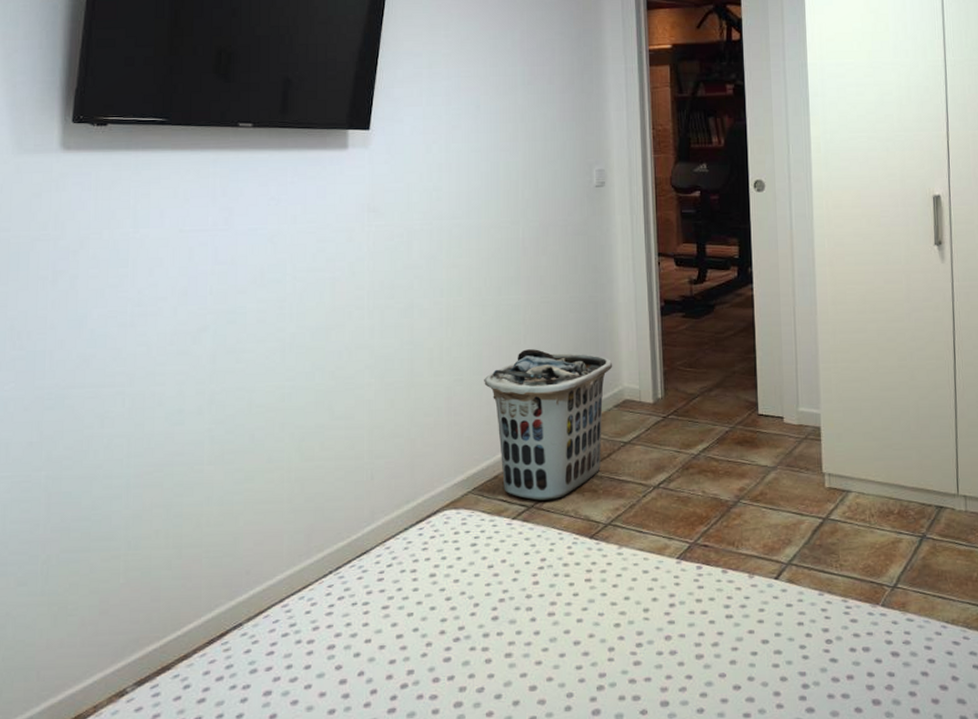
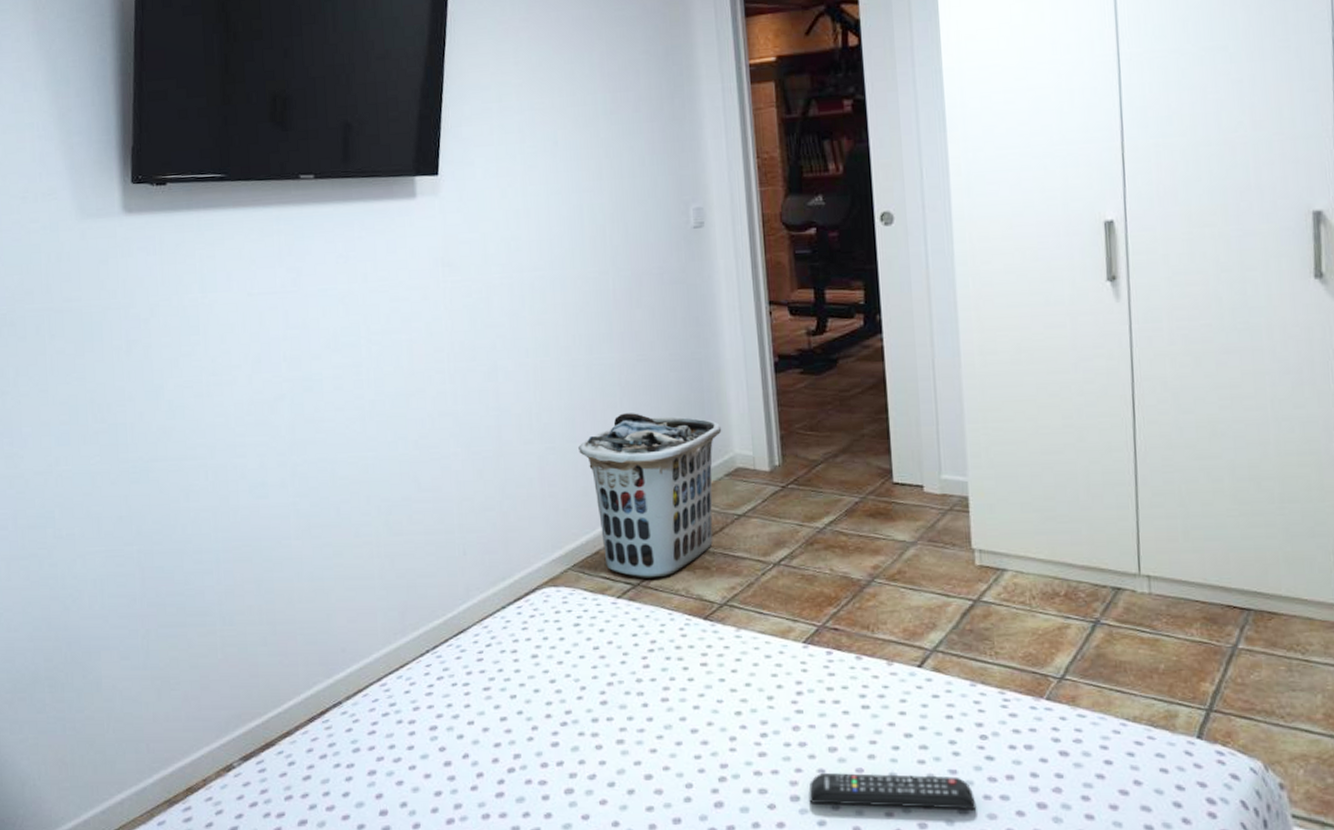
remote control: none [677,677,822,709] -> present [809,773,977,809]

